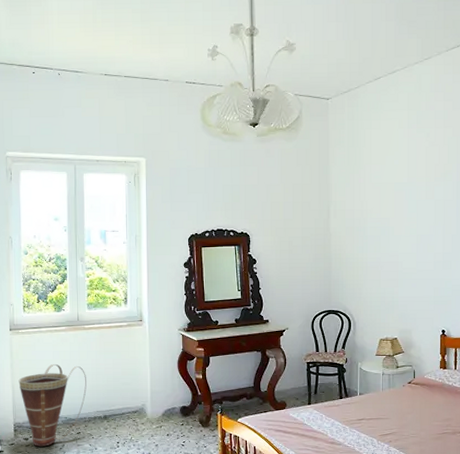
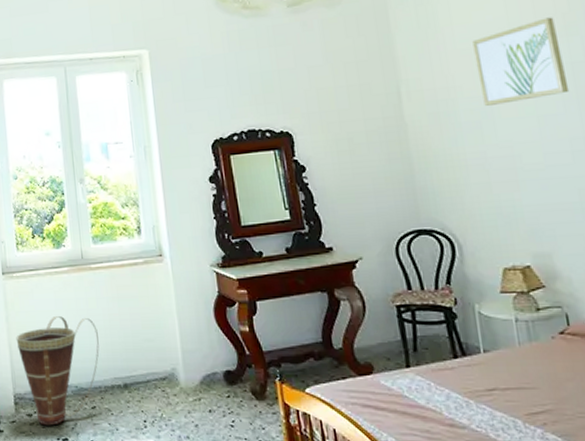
wall art: none [383,166,440,225] -> present [472,17,570,106]

